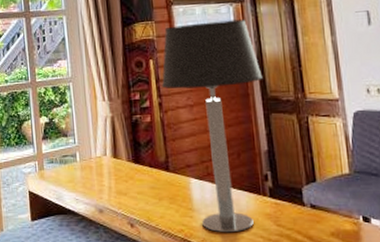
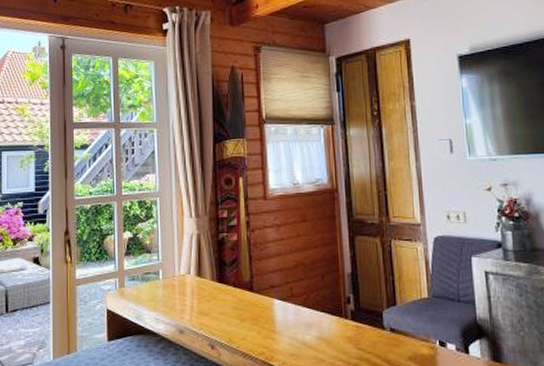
table lamp: present [161,19,263,233] -> none [249,141,350,356]

